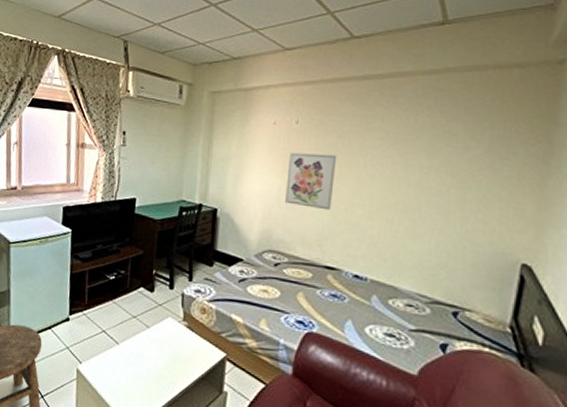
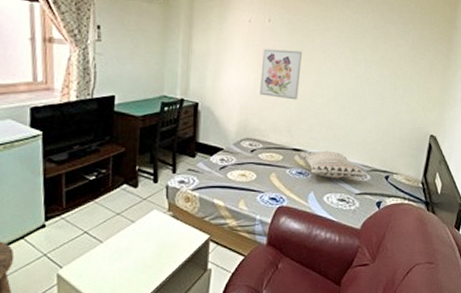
decorative pillow: none [332,271,425,310] -> present [298,151,367,179]

